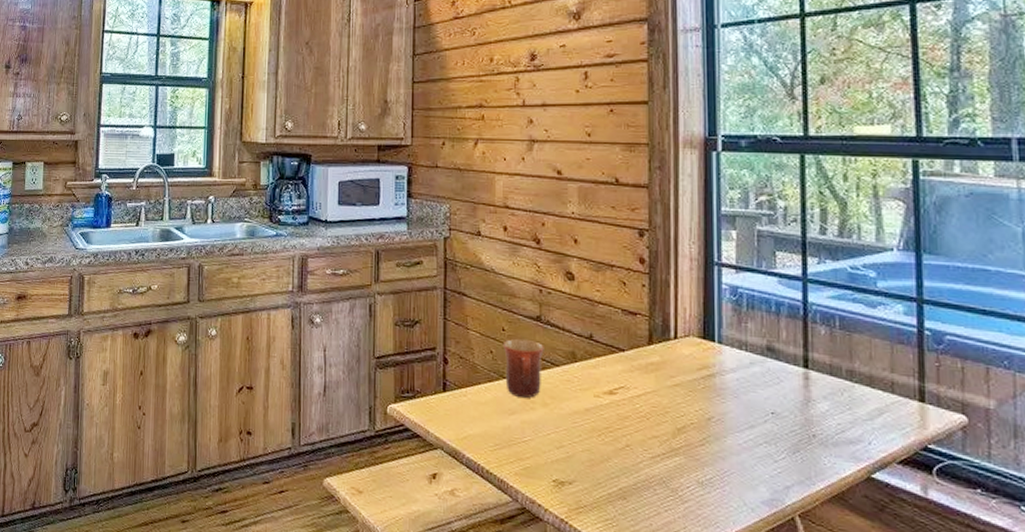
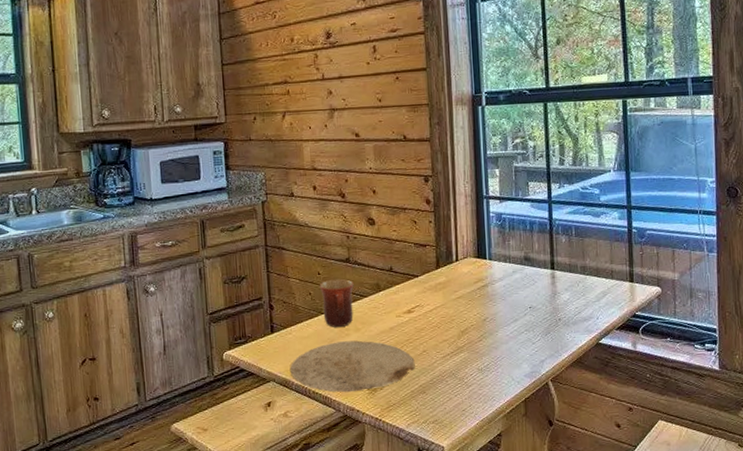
plate: none [461,414,615,482] -> present [289,340,415,393]

